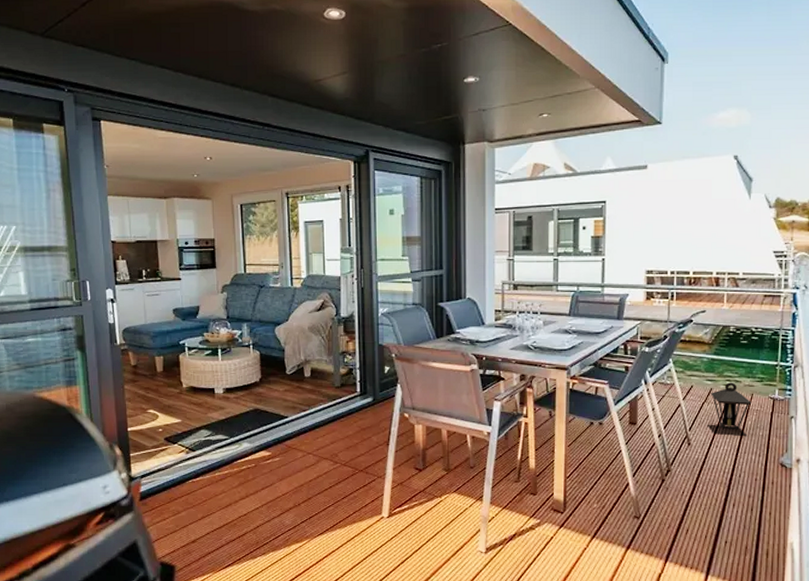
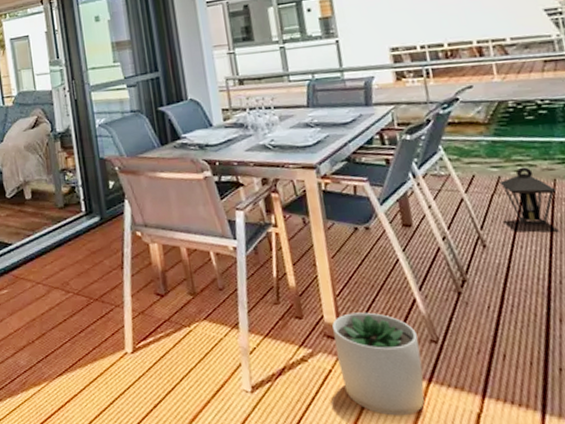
planter: none [559,492,624,574] -> present [332,312,425,416]

